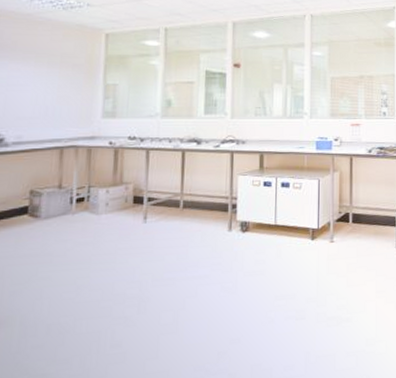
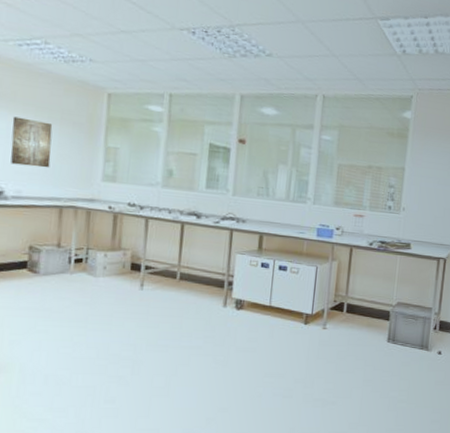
wall art: none [11,65,53,111] -> present [11,116,53,168]

